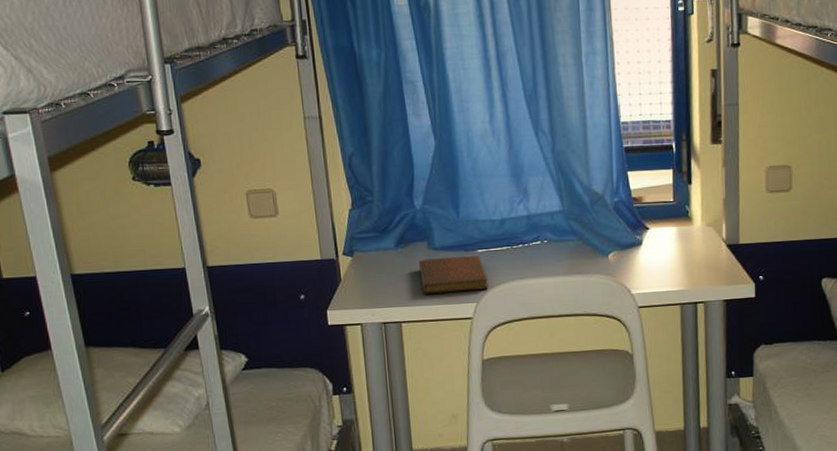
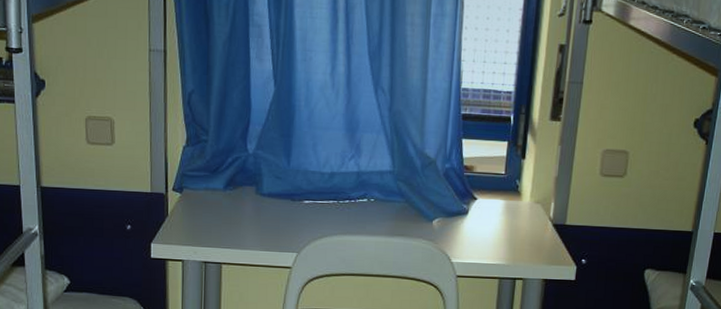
notebook: present [419,255,488,295] -> none [245,203,311,241]

